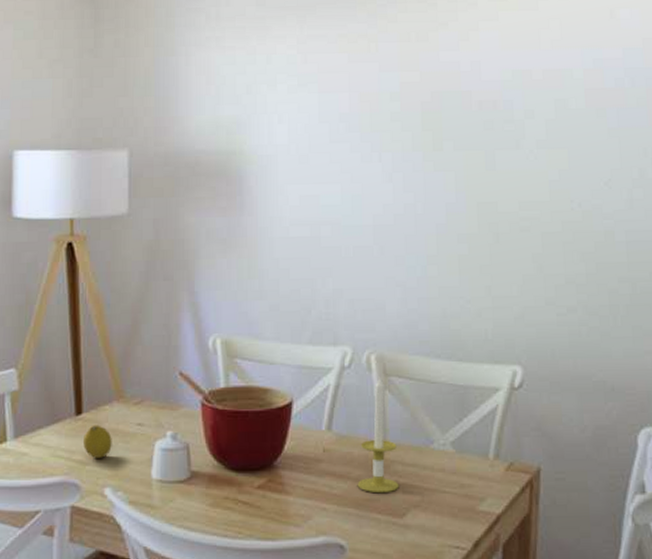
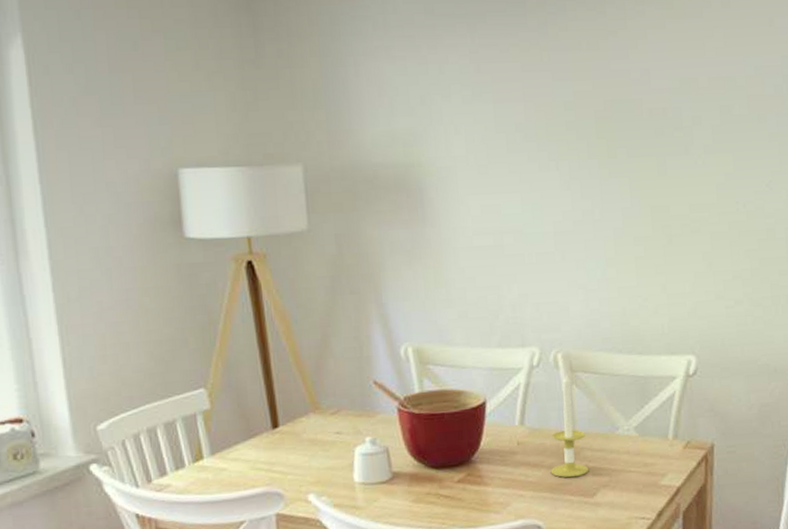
fruit: present [83,425,112,458] -> none [282,436,312,468]

